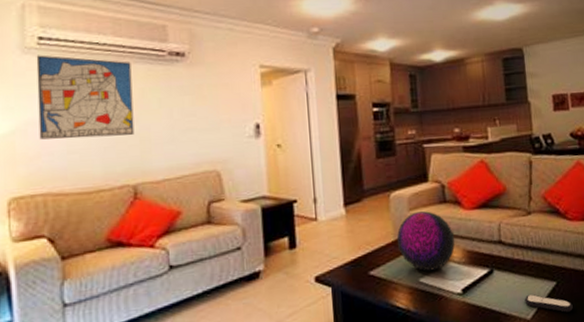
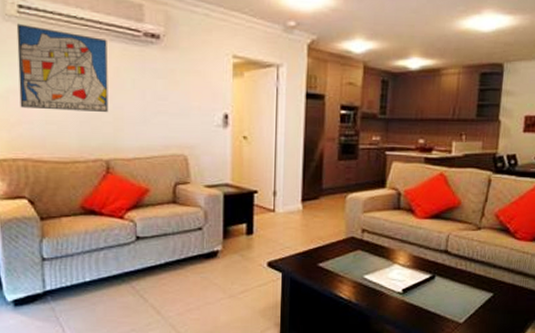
decorative orb: present [396,211,455,271] -> none [347,215,404,270]
remote control: present [525,294,573,313] -> none [460,301,505,321]

